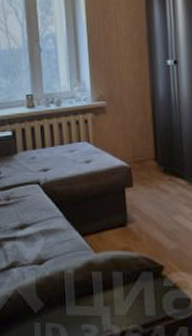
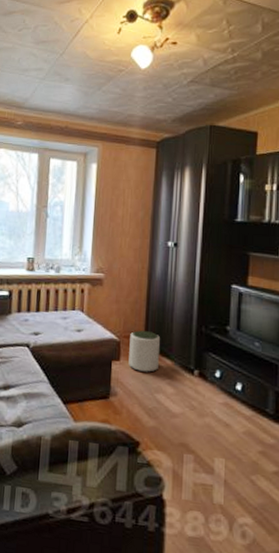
plant pot: none [140,154,173,195] -> present [128,330,161,372]

